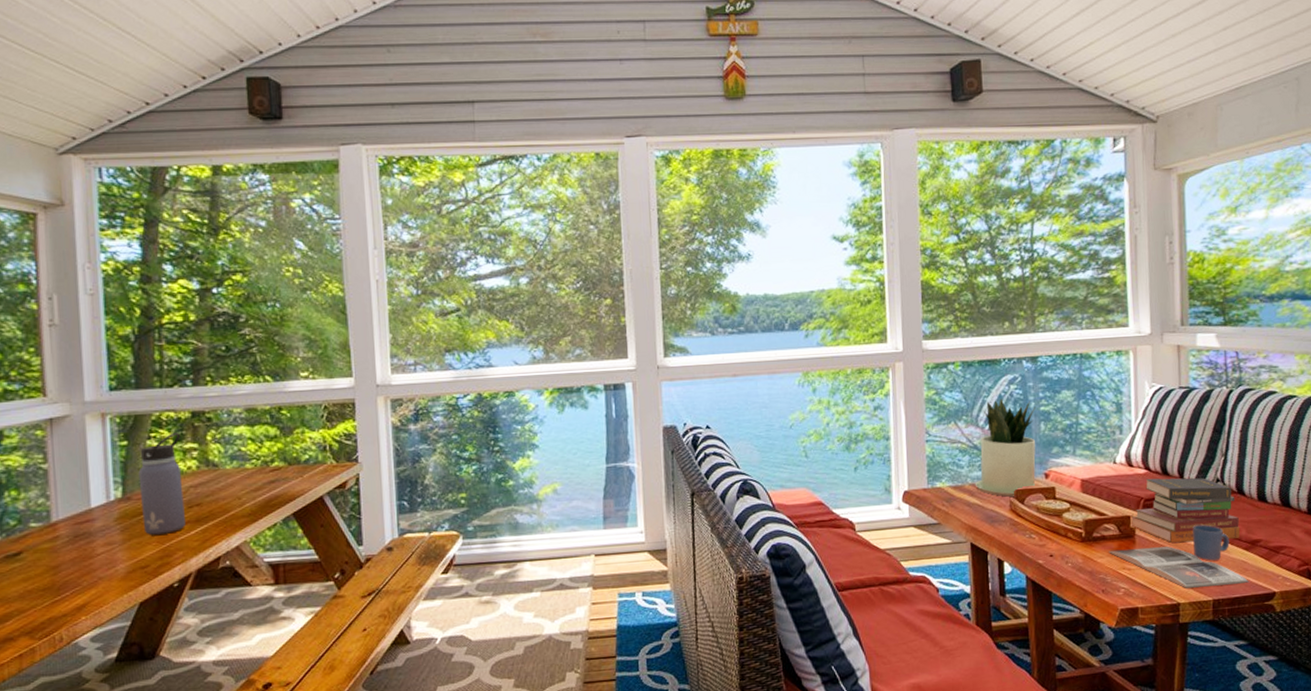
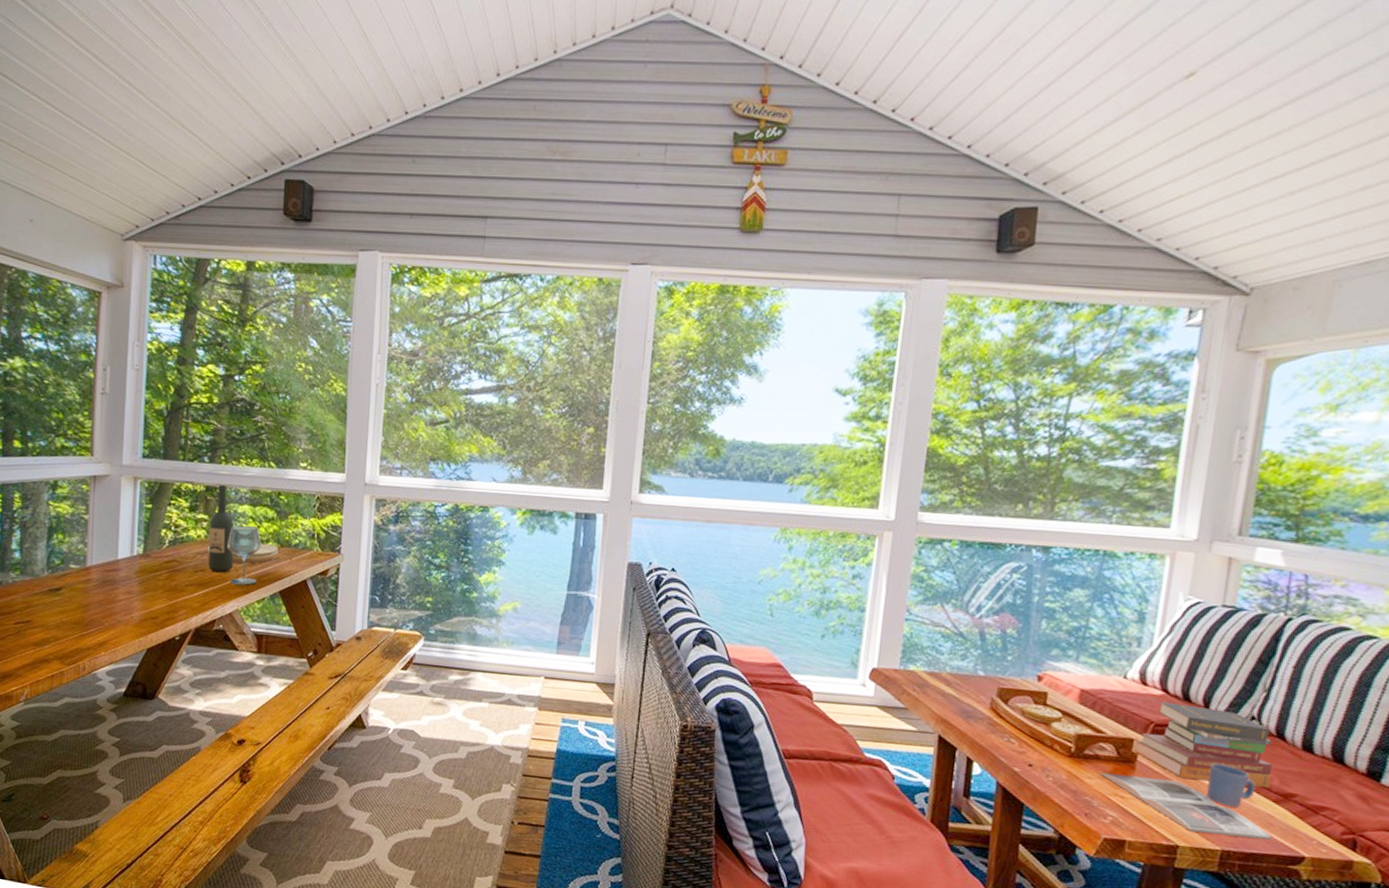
water bottle: present [138,432,185,535] -> none [157,502,195,592]
wine bottle: none [200,407,235,505] -> present [208,484,234,573]
plate: none [200,464,288,491] -> present [207,543,279,564]
wine glass: none [224,448,266,515] -> present [226,525,261,586]
planter: present [974,398,1036,497] -> none [953,587,1039,696]

